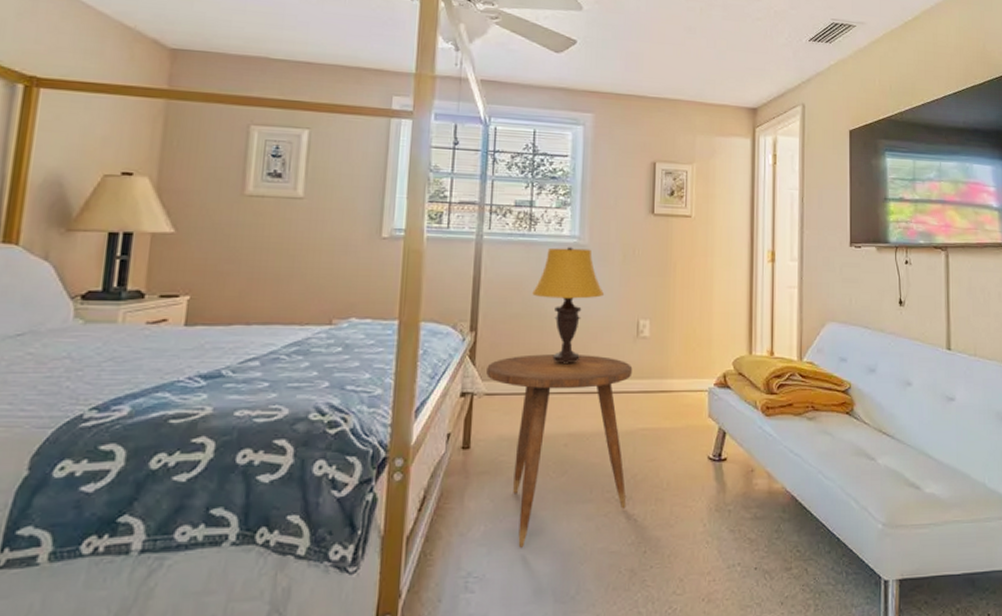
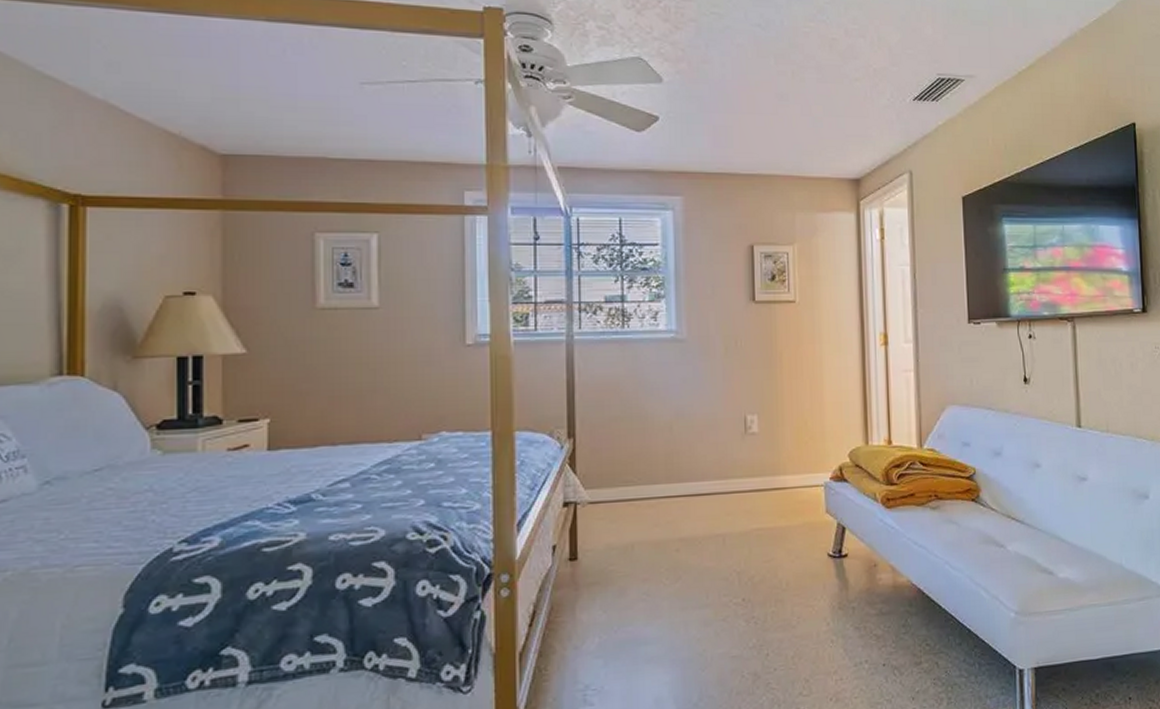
side table: present [486,354,633,548] -> none [589,455,745,658]
table lamp: present [532,247,605,363] -> none [631,342,708,466]

